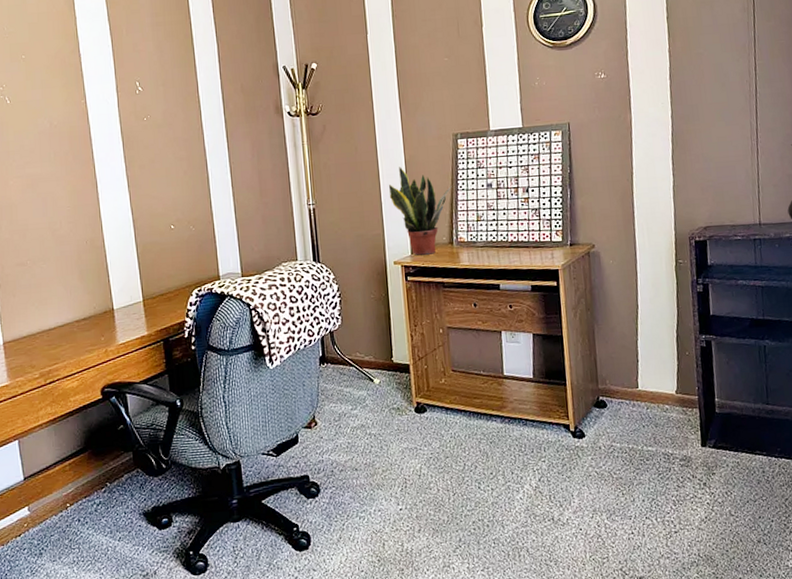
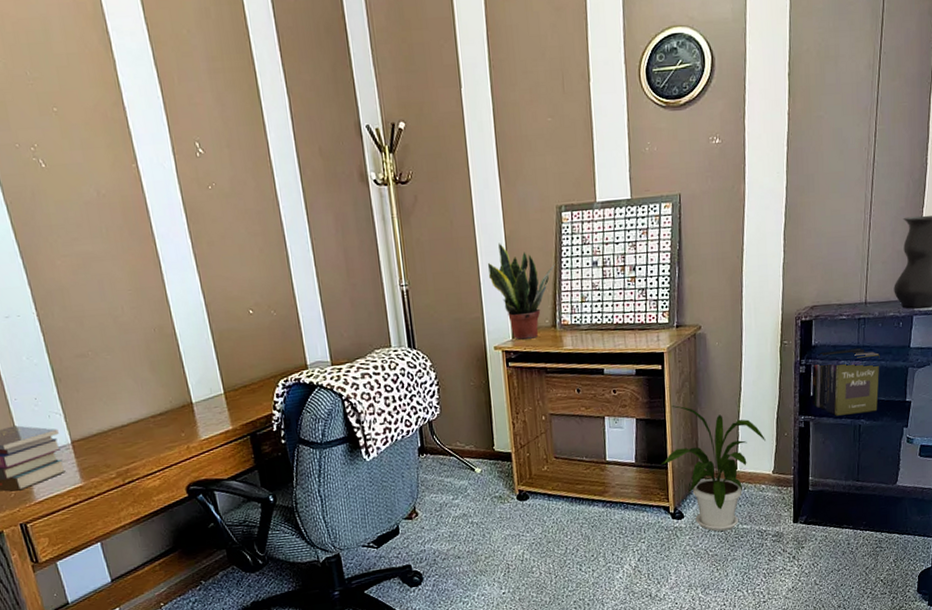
house plant: none [560,321,666,453] -> present [661,405,765,532]
books: none [709,268,783,336] -> present [812,348,880,416]

